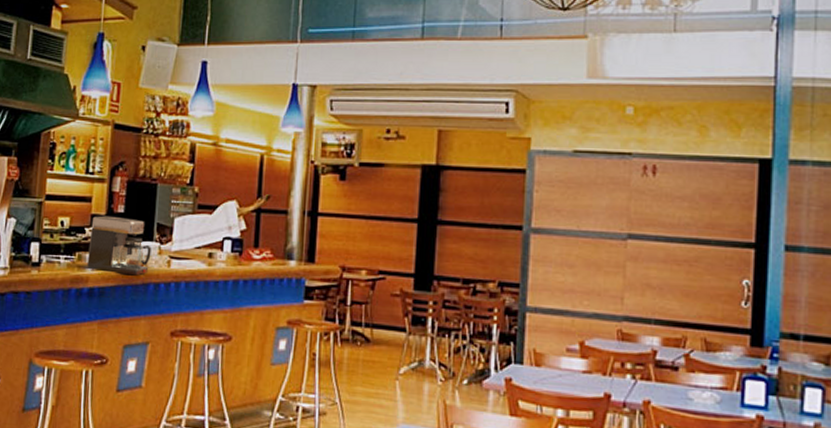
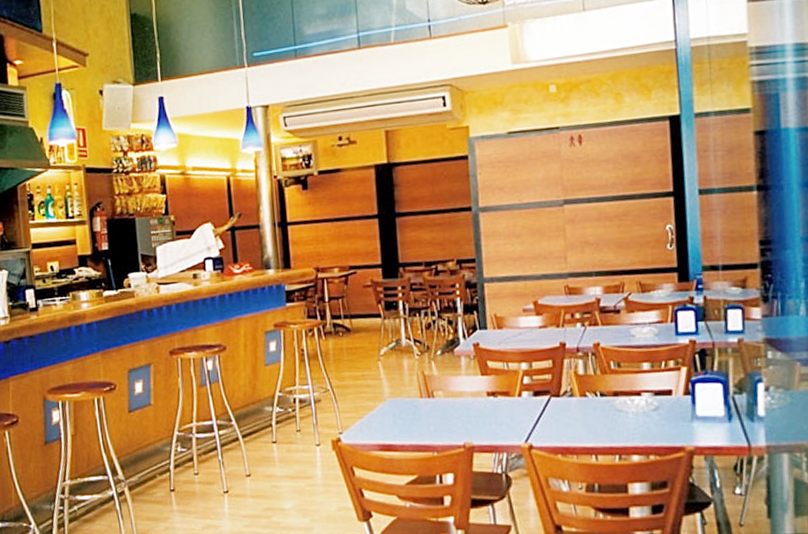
coffee maker: present [87,215,152,276] -> none [79,254,140,307]

